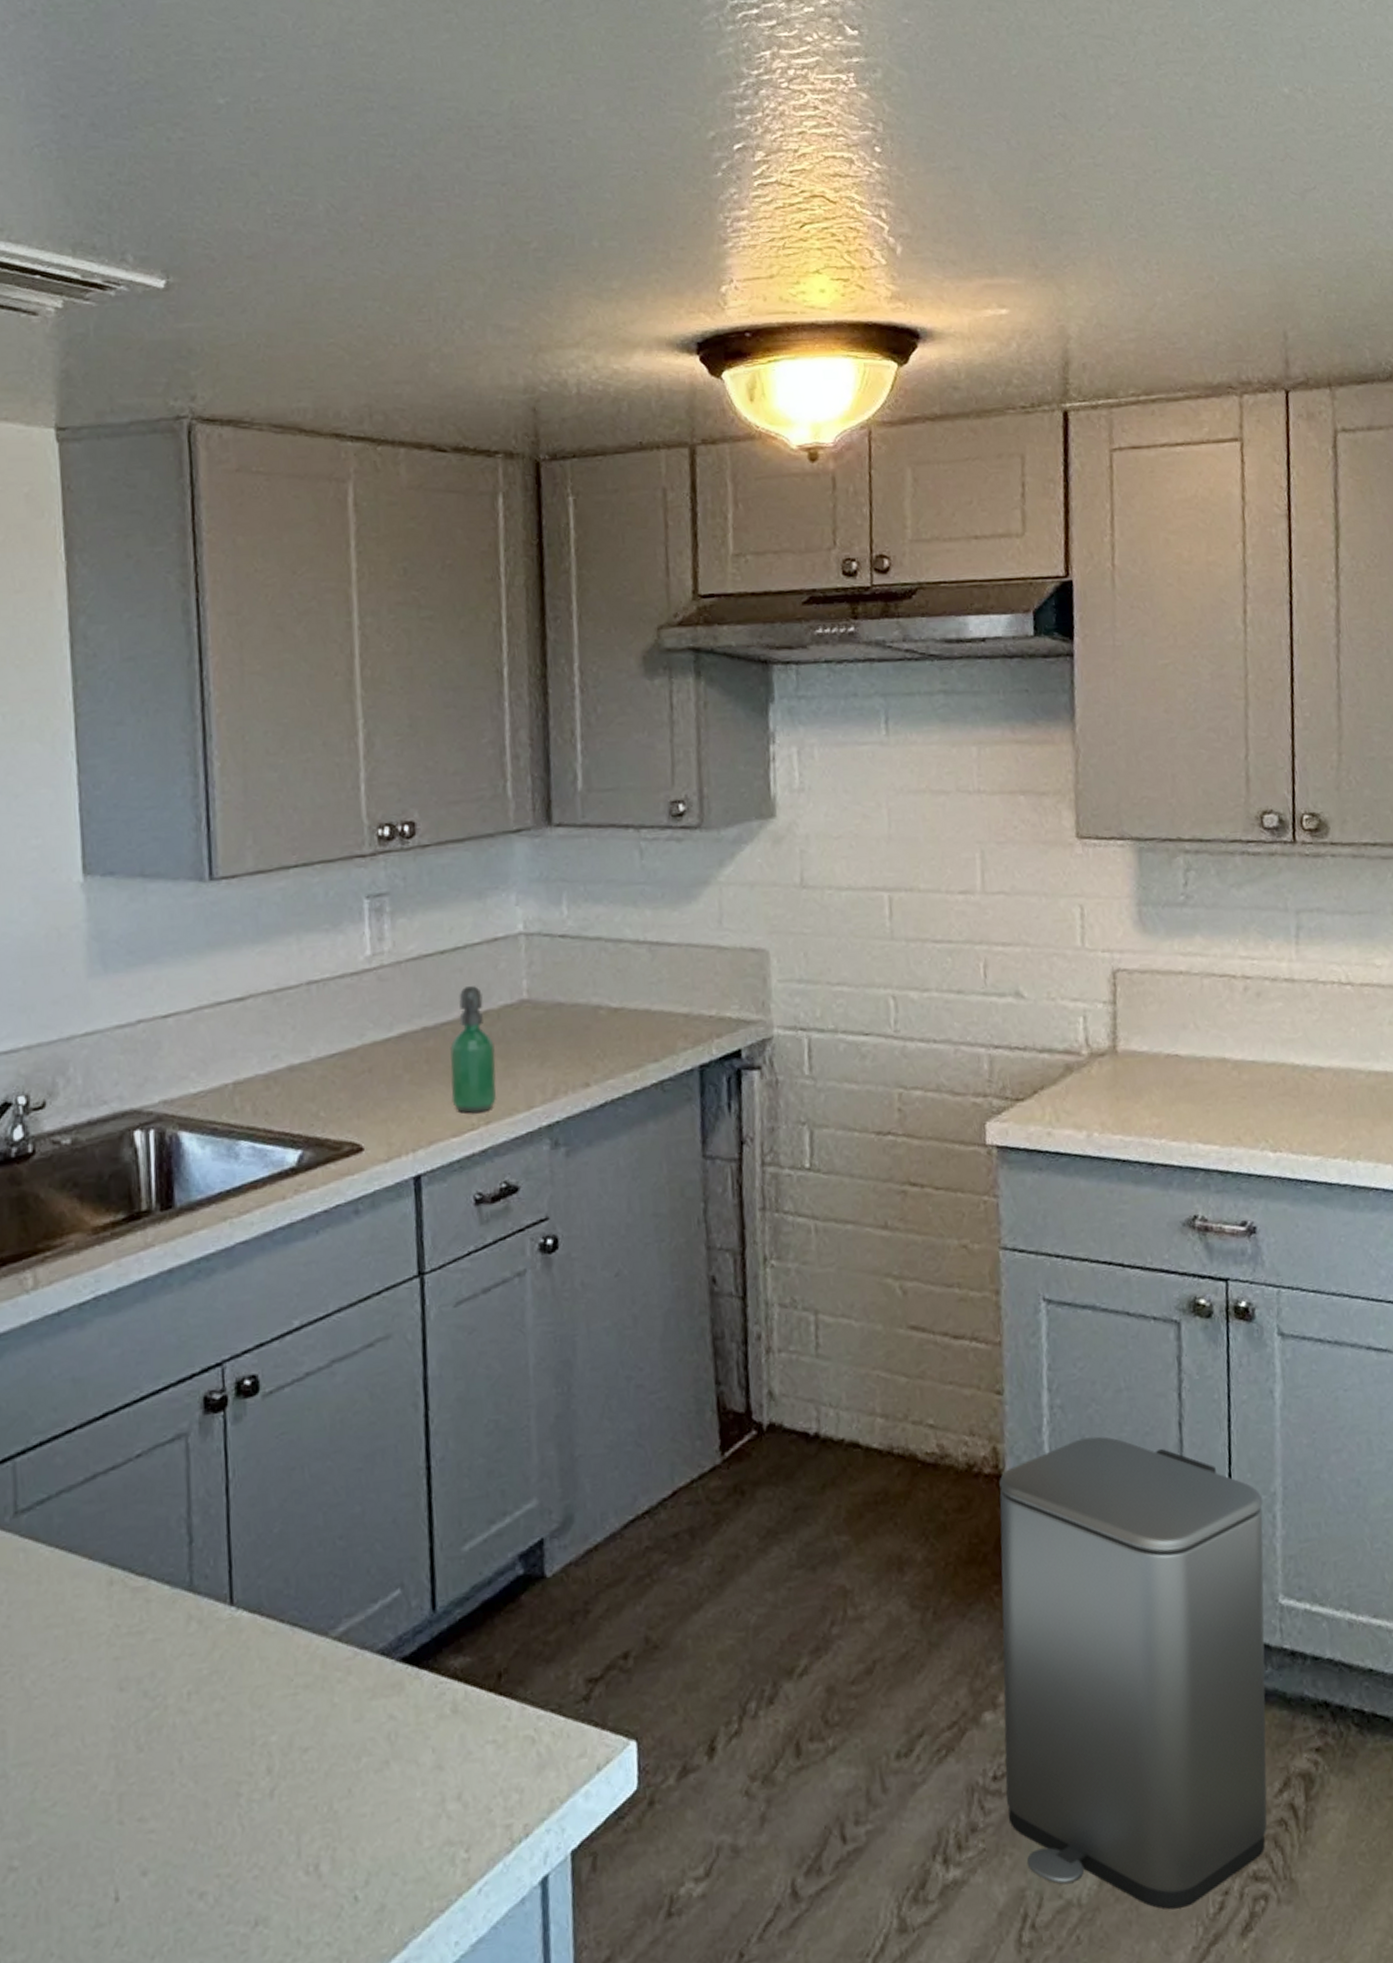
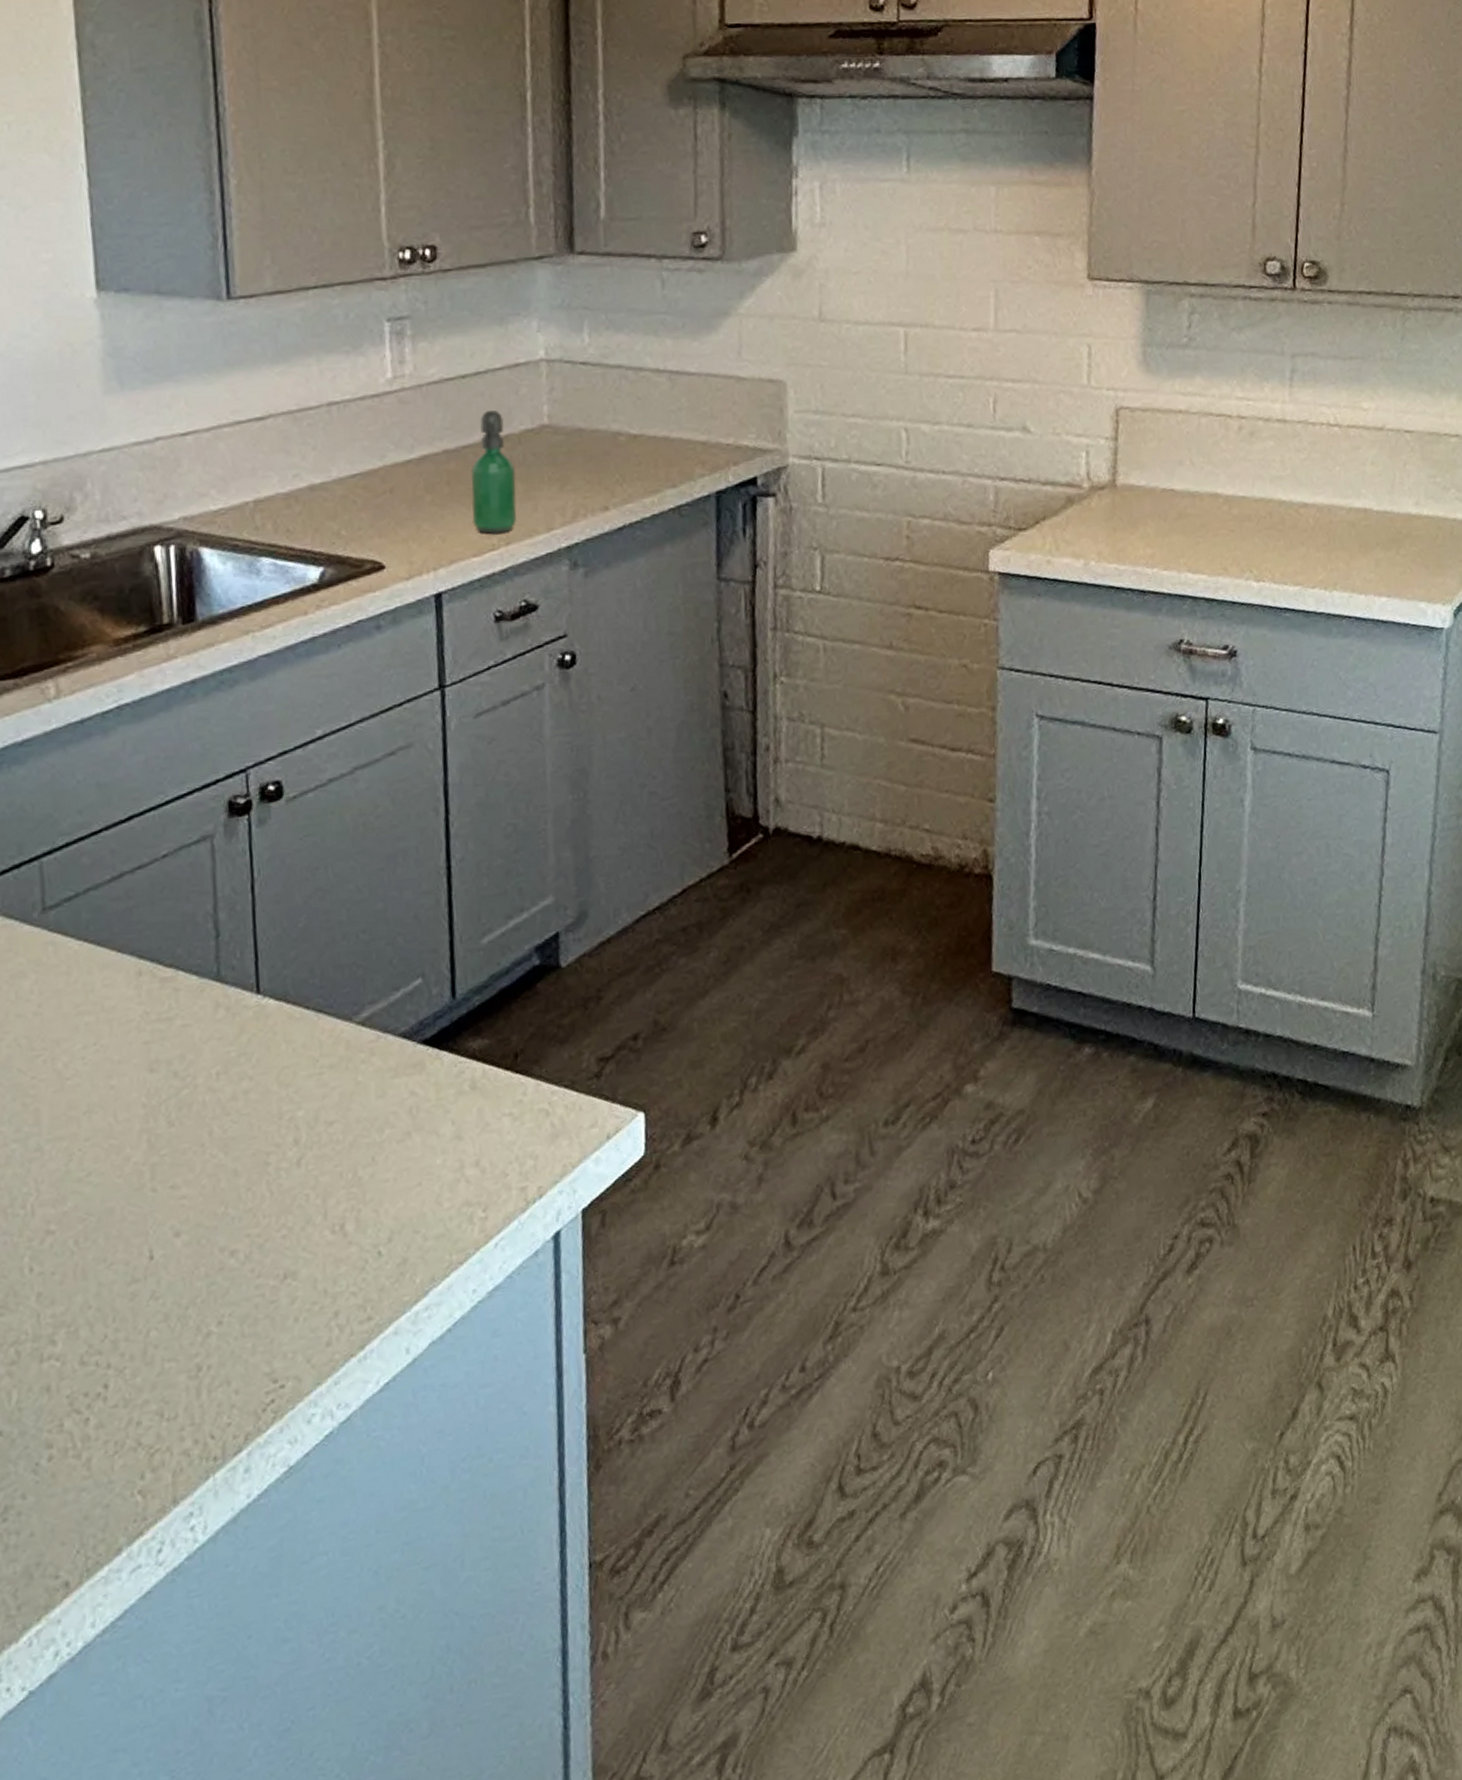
pedal bin: present [999,1436,1267,1909] -> none [982,840,1229,1252]

